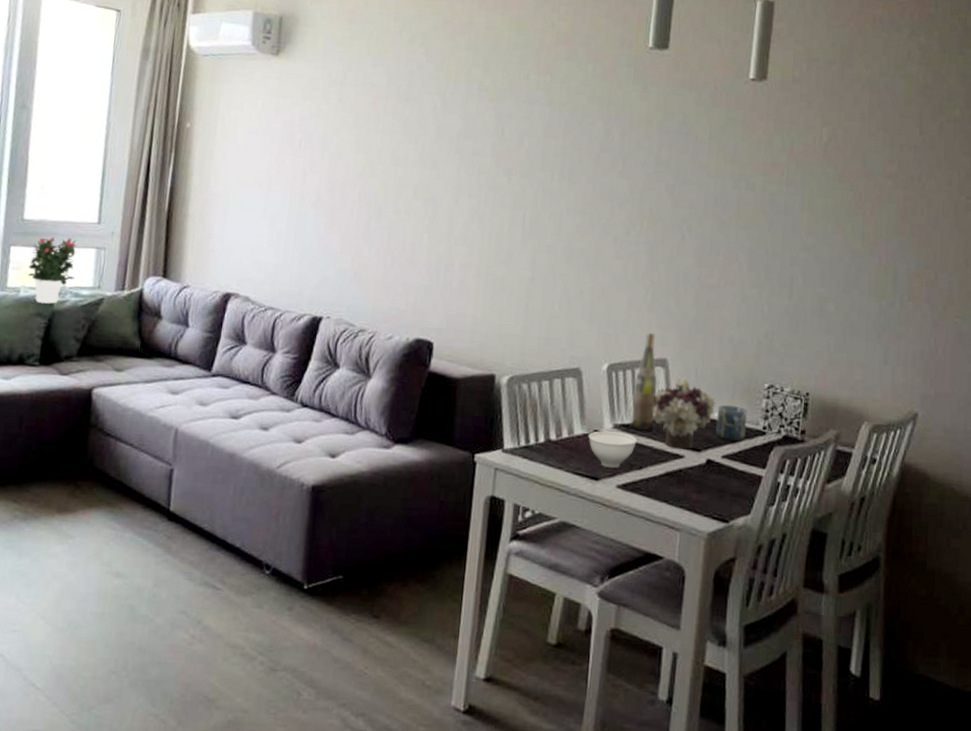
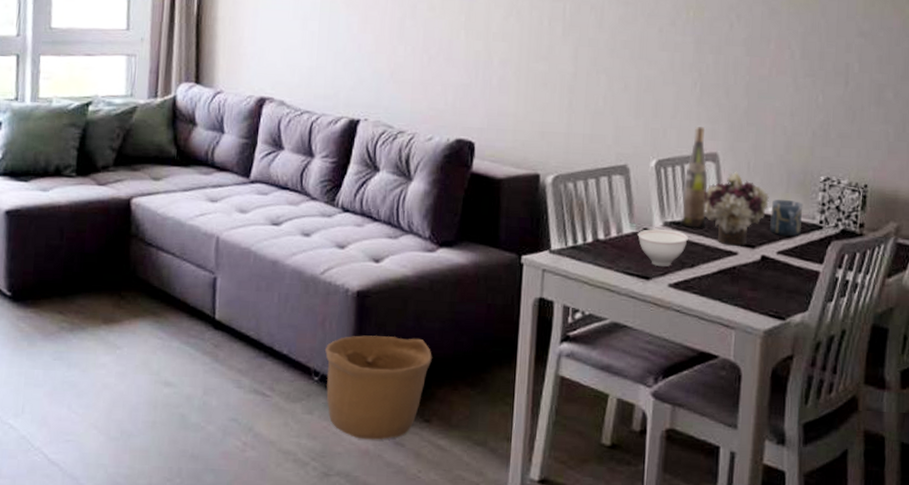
potted flower: present [28,237,77,304] -> none [59,45,107,114]
basket: none [277,529,384,636] -> present [325,335,432,440]

